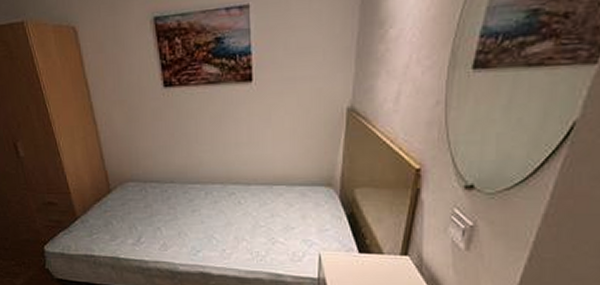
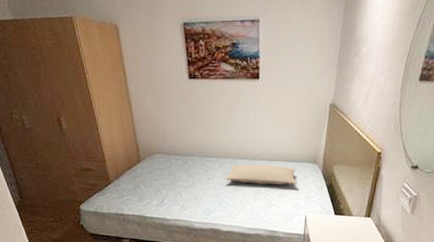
pillow: none [214,190,307,215] -> present [225,164,297,185]

